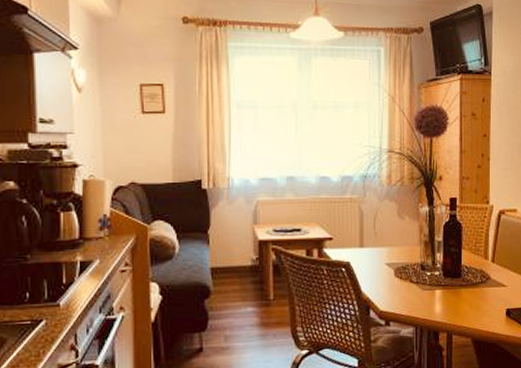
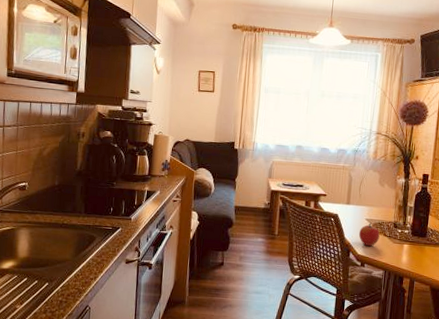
apple: none [378,267,405,299] -> present [358,222,380,247]

